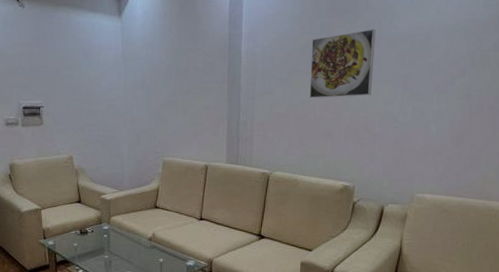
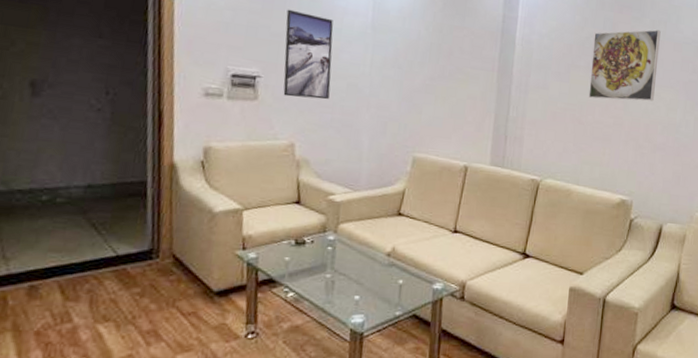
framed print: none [57,51,95,120] -> present [283,9,334,100]

